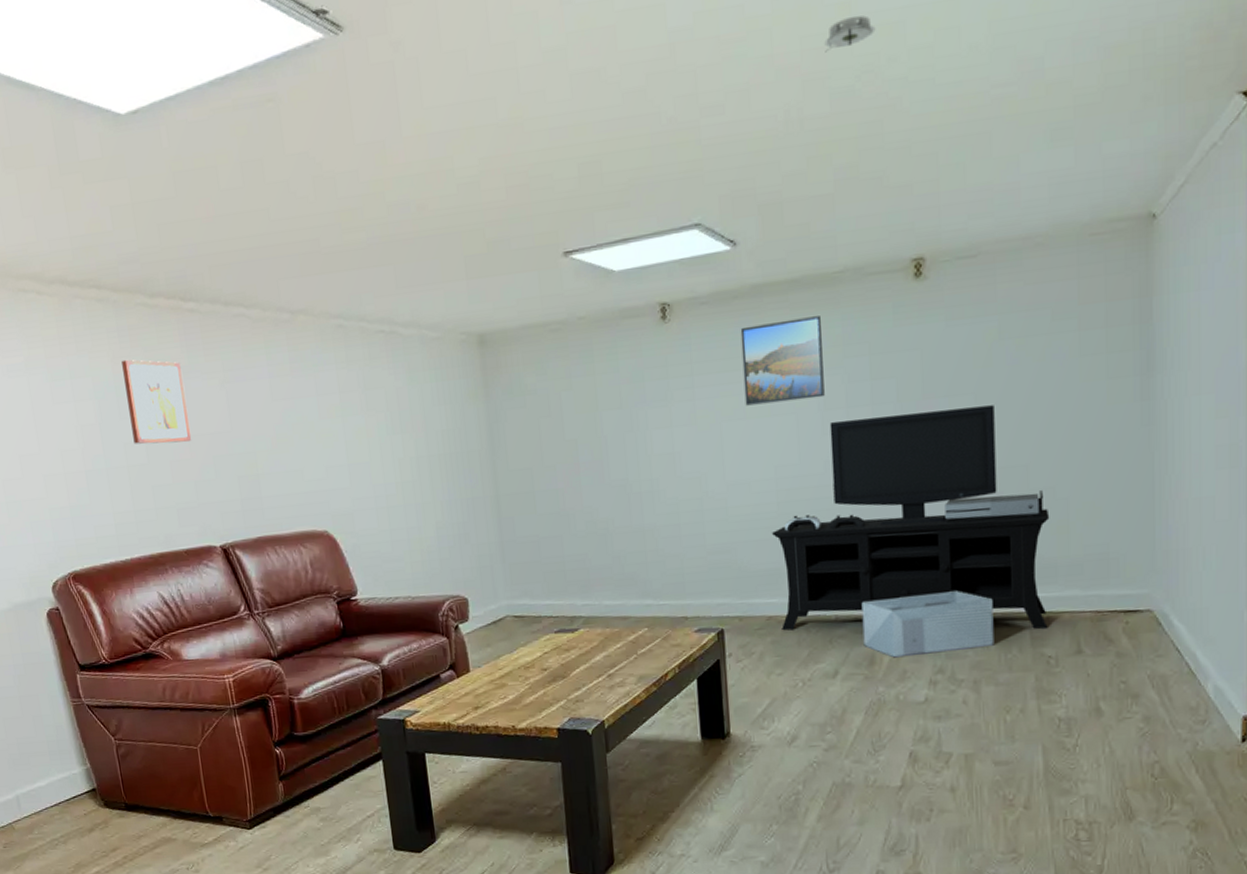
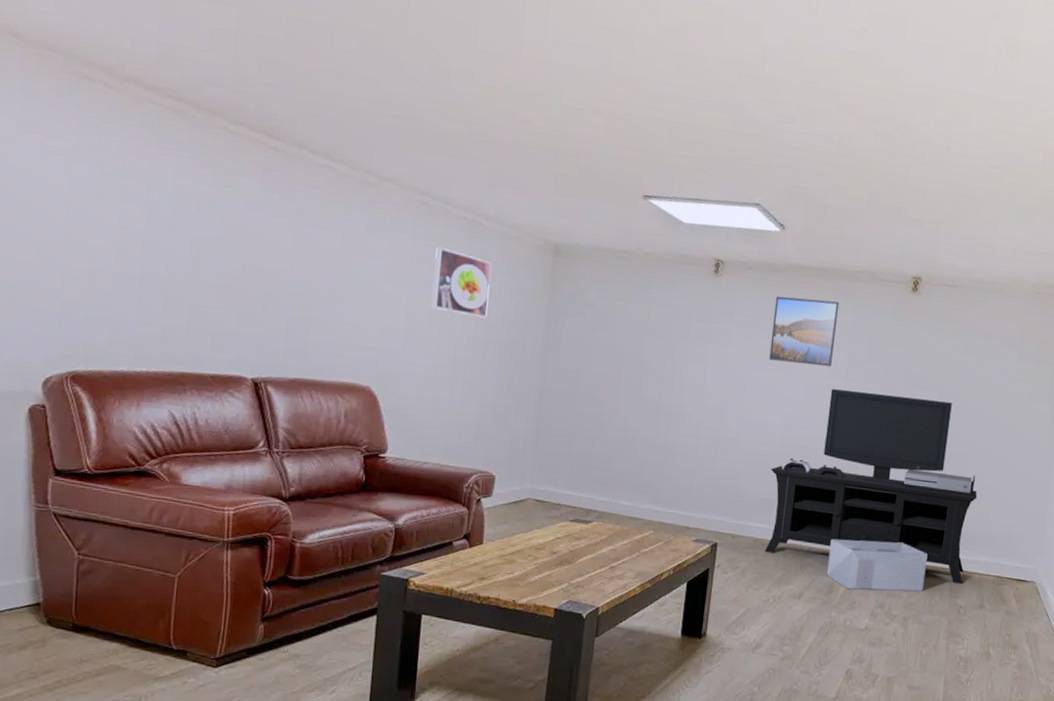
wall art: present [121,359,192,444] -> none [180,175,252,271]
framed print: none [360,369,425,436] -> present [431,247,492,318]
smoke detector: present [824,15,876,53] -> none [877,82,915,104]

